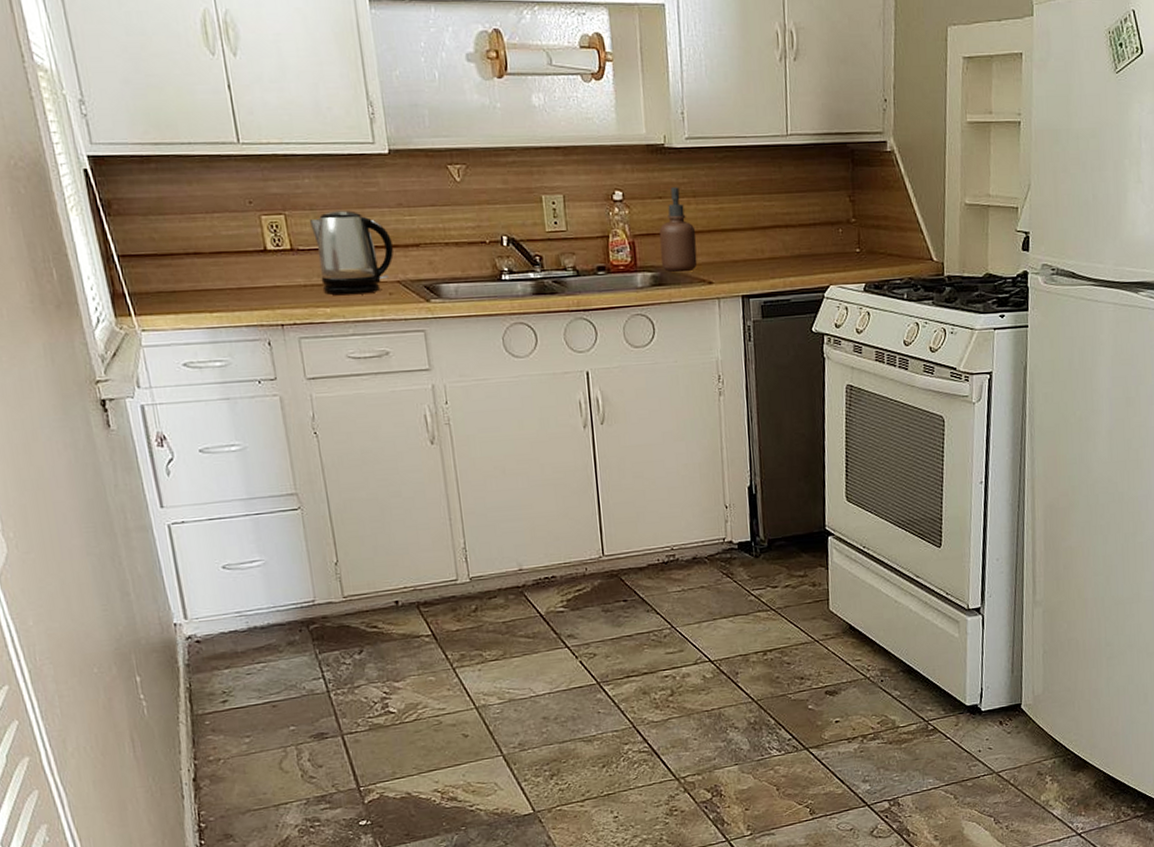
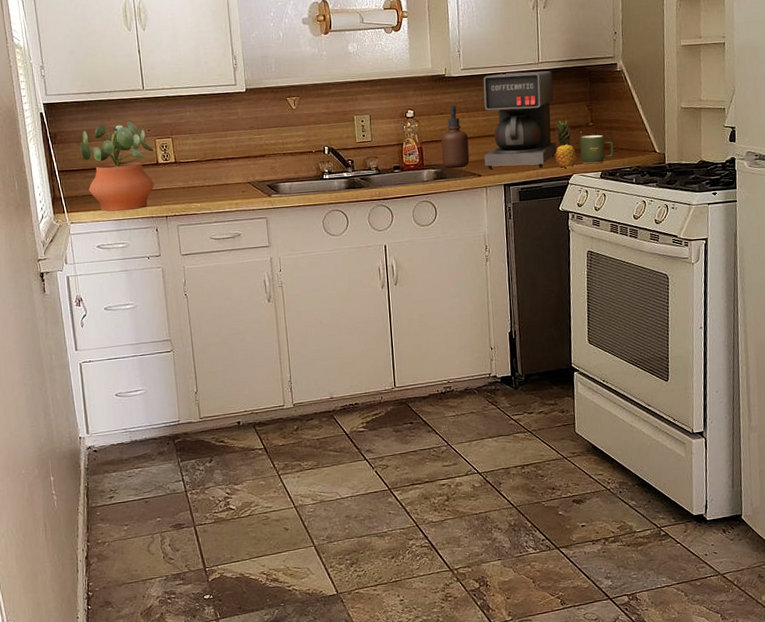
potted plant: none [148,188,263,317] -> present [80,121,155,212]
kettle: present [309,210,394,296] -> none [188,133,247,194]
coffee maker: none [714,146,810,275] -> present [483,70,557,169]
fruit: none [806,212,834,277] -> present [554,119,577,168]
mug: none [838,234,881,273] -> present [579,134,614,165]

